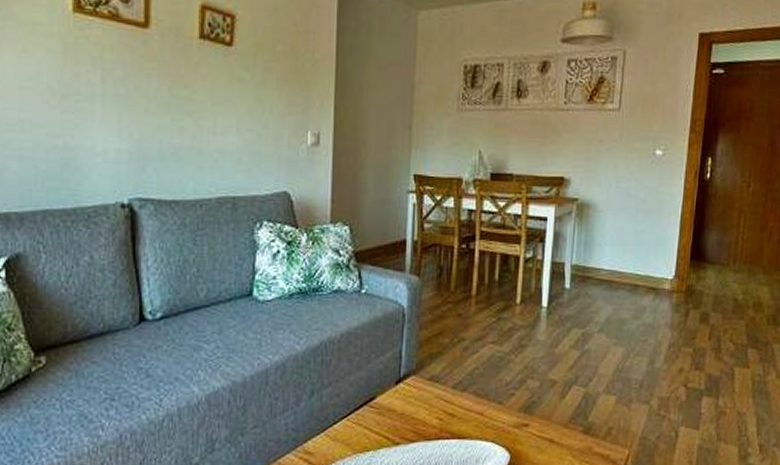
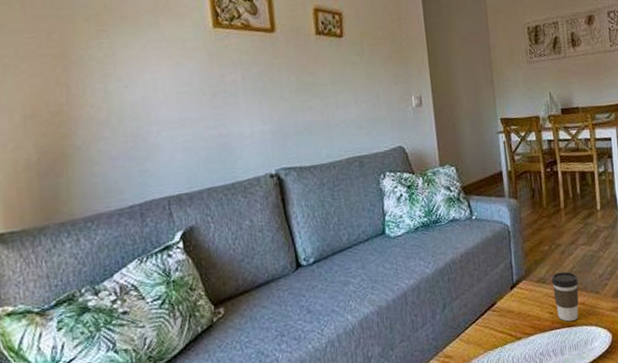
coffee cup: none [446,372,480,432] -> present [551,271,579,322]

